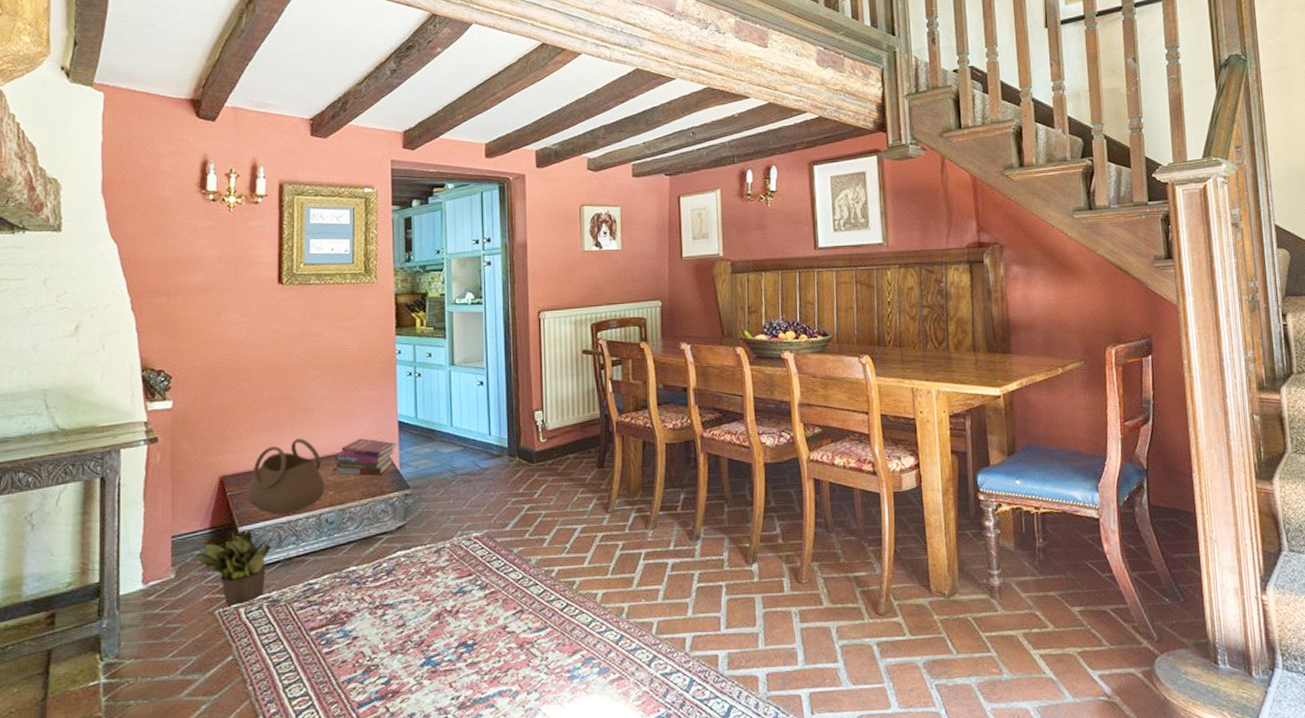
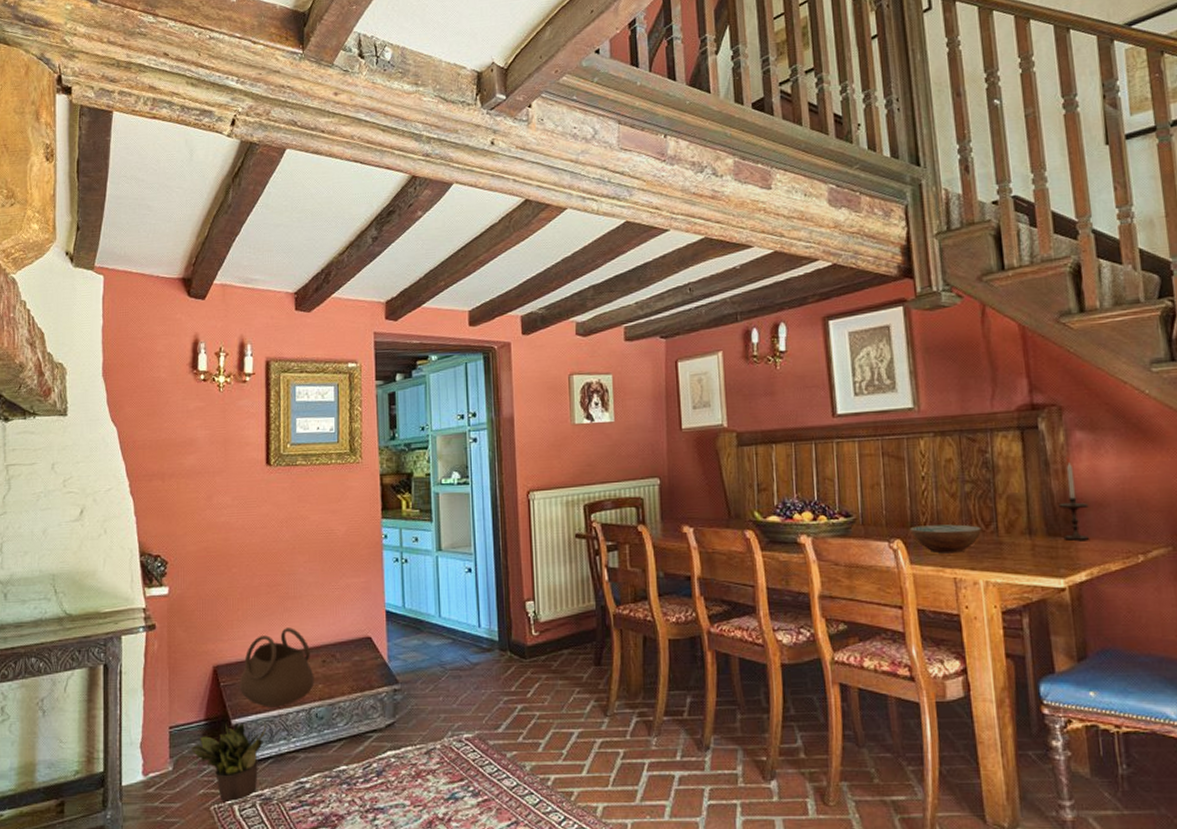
books: present [334,438,398,476] -> none [323,628,386,669]
bowl: none [876,342,936,367] -> present [909,524,983,554]
candlestick: none [997,285,1021,357] -> present [1058,455,1089,542]

